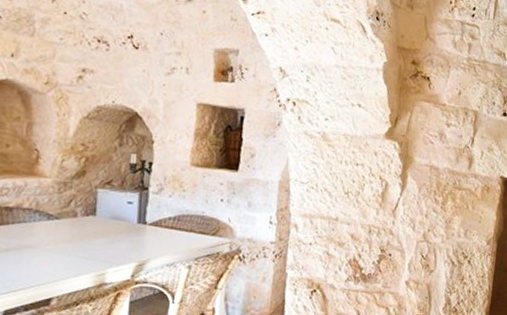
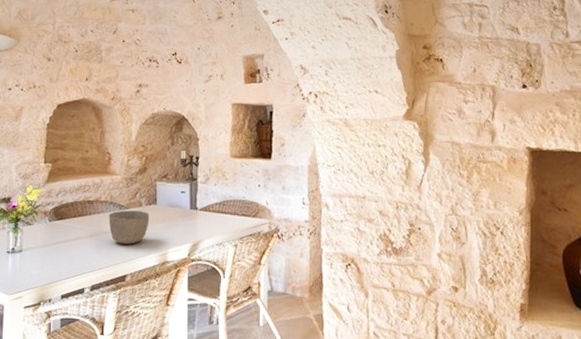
bowl: none [32,220,86,262] -> present [108,210,150,244]

